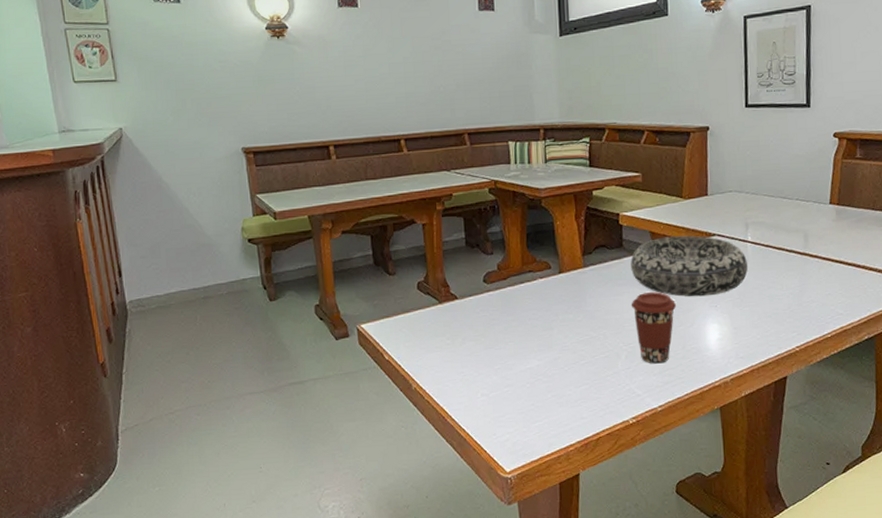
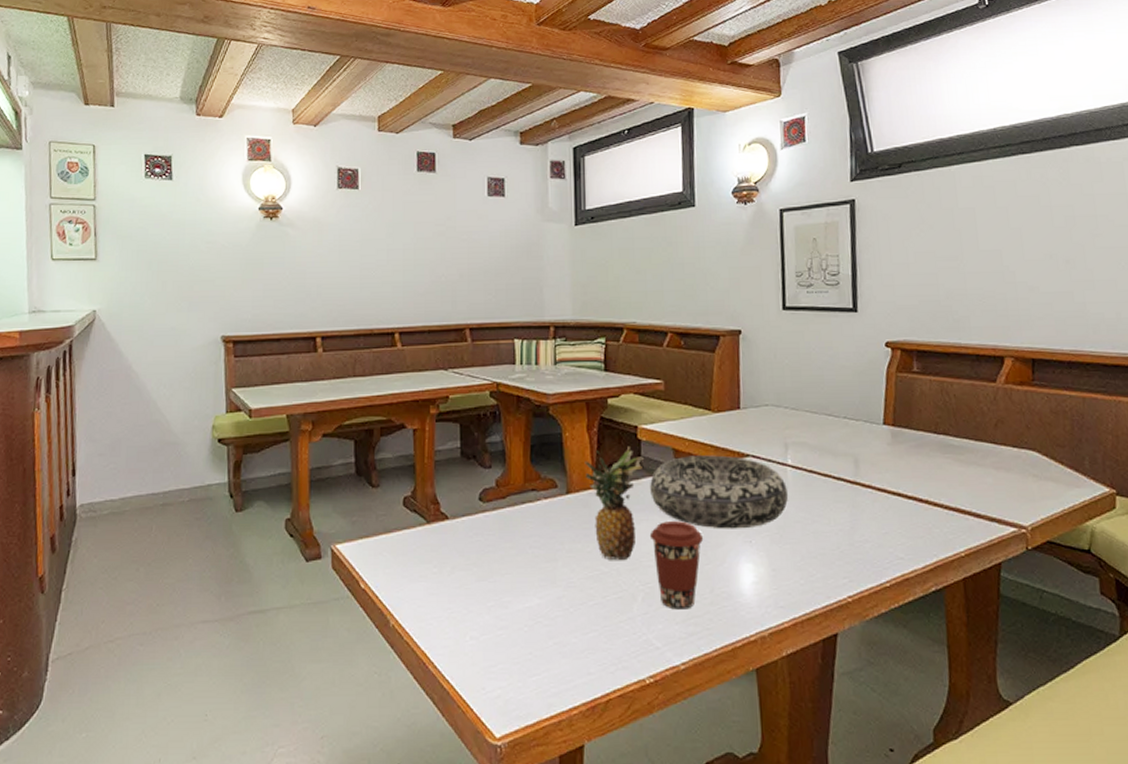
fruit: none [574,231,626,326] -> present [584,447,645,560]

